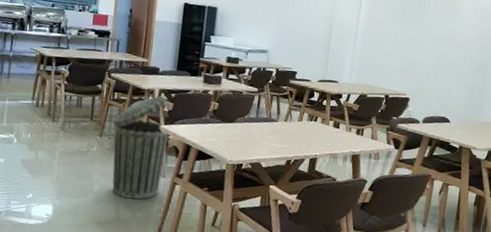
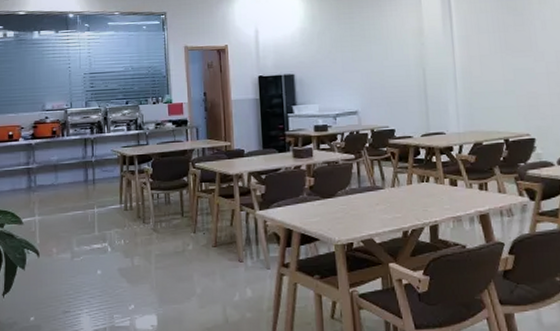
trash can: present [112,96,168,200] -> none [204,179,266,298]

